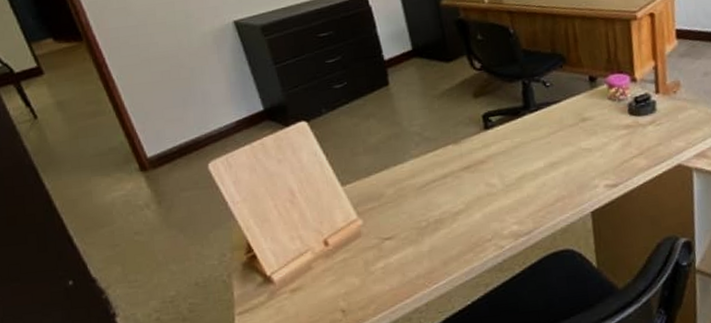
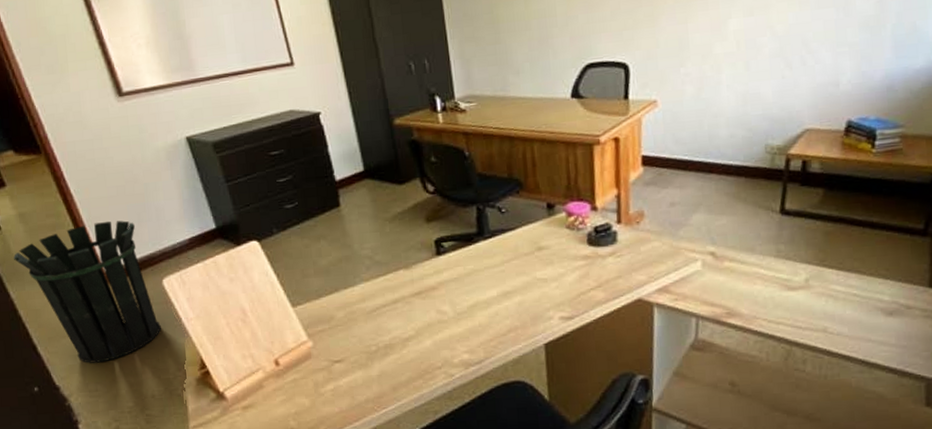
waste bin: none [50,105,206,253] -> present [14,220,161,363]

